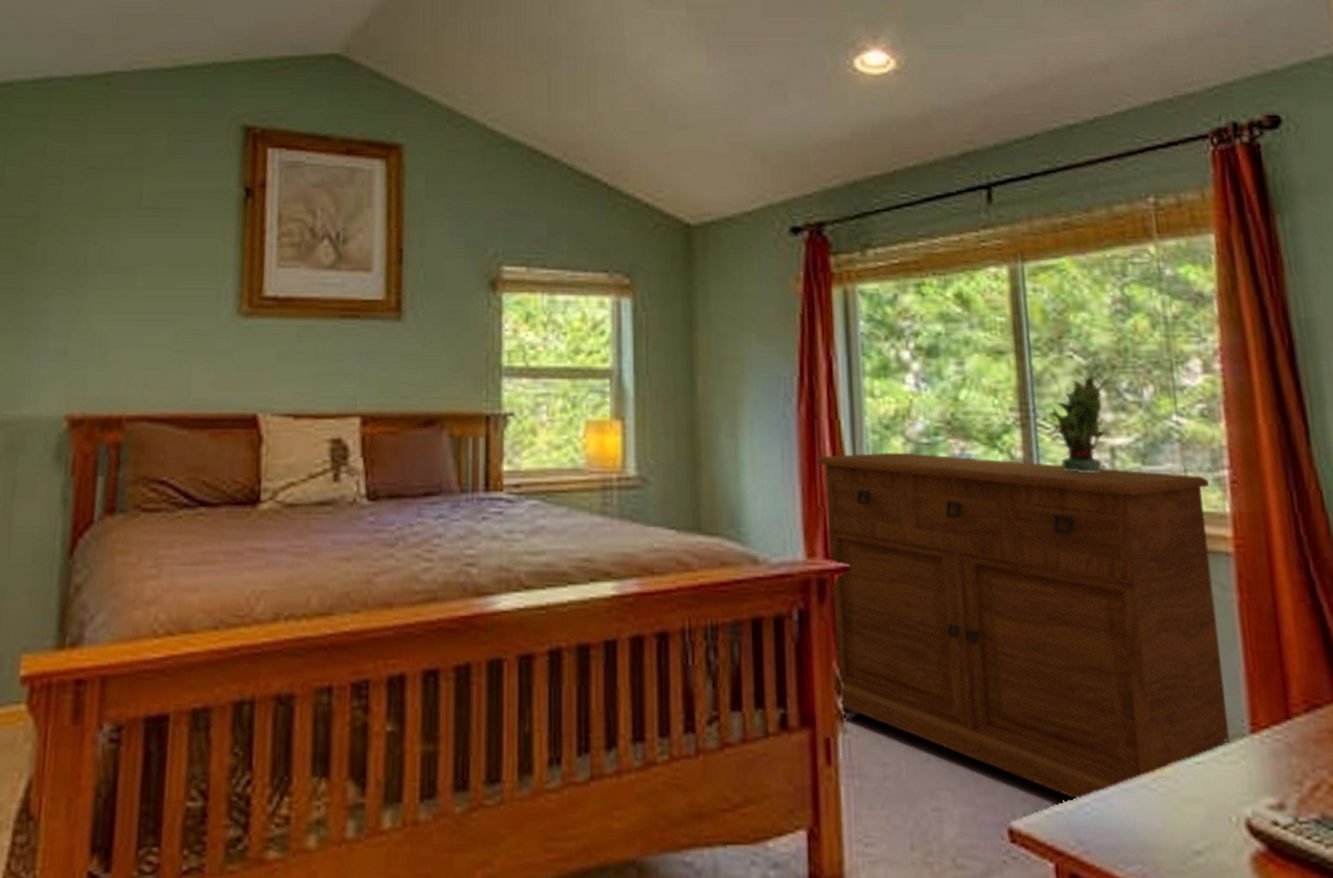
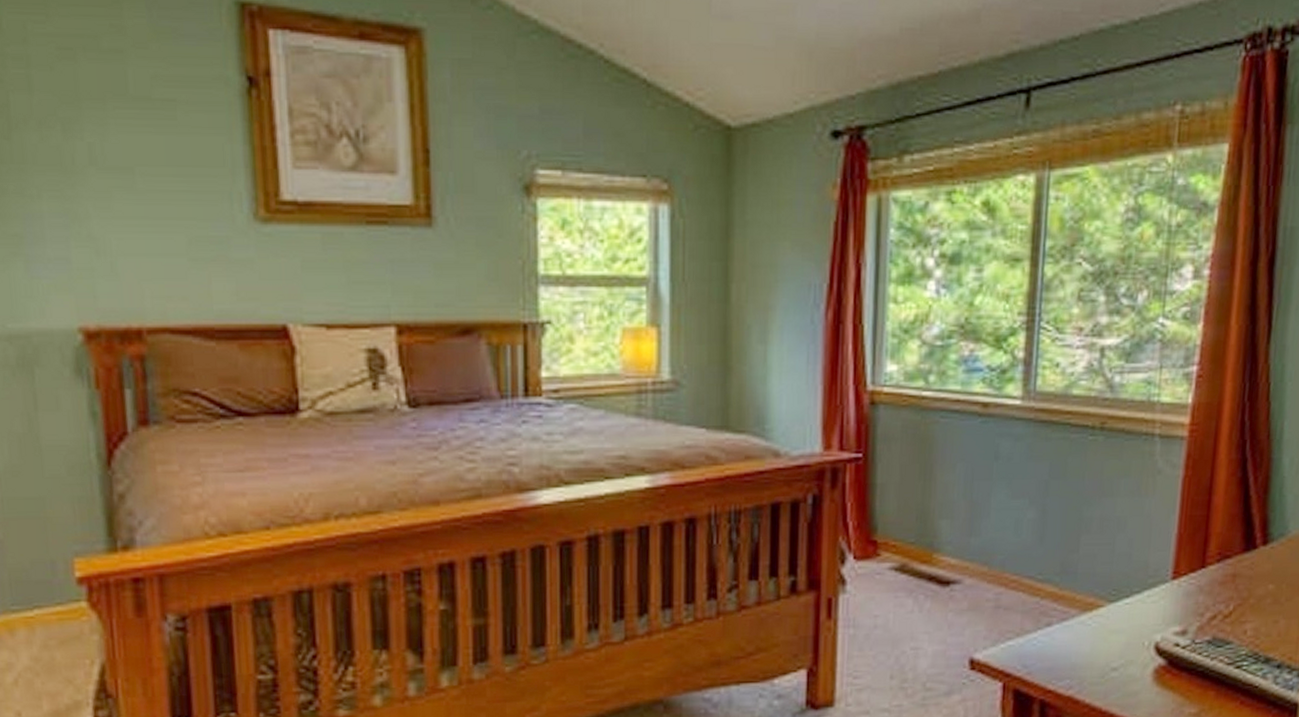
sideboard: present [817,452,1231,800] -> none [839,354,1179,636]
potted plant: present [1042,374,1107,473] -> none [1046,280,1108,370]

